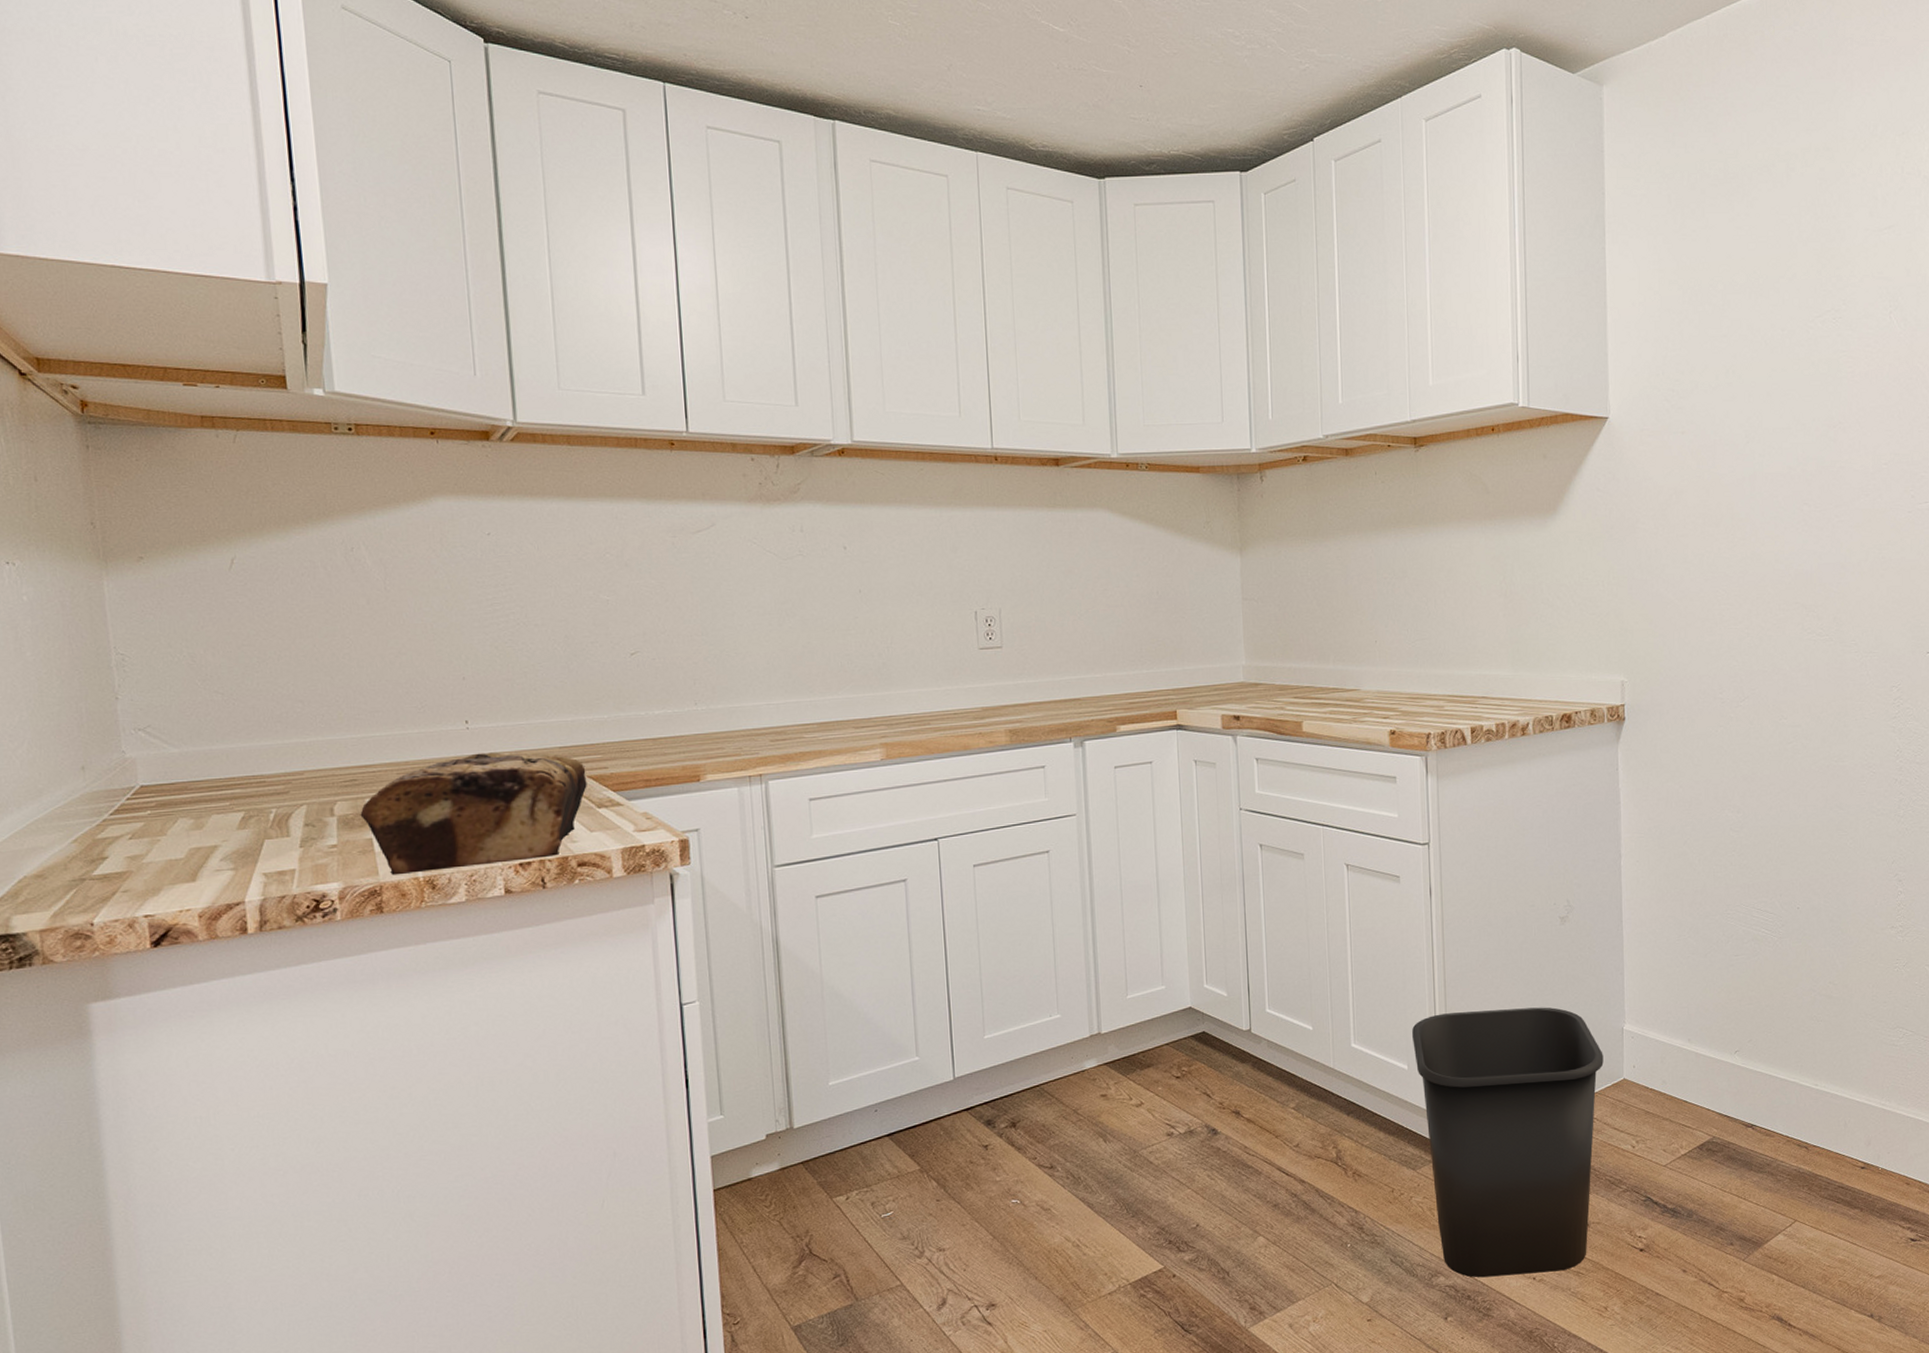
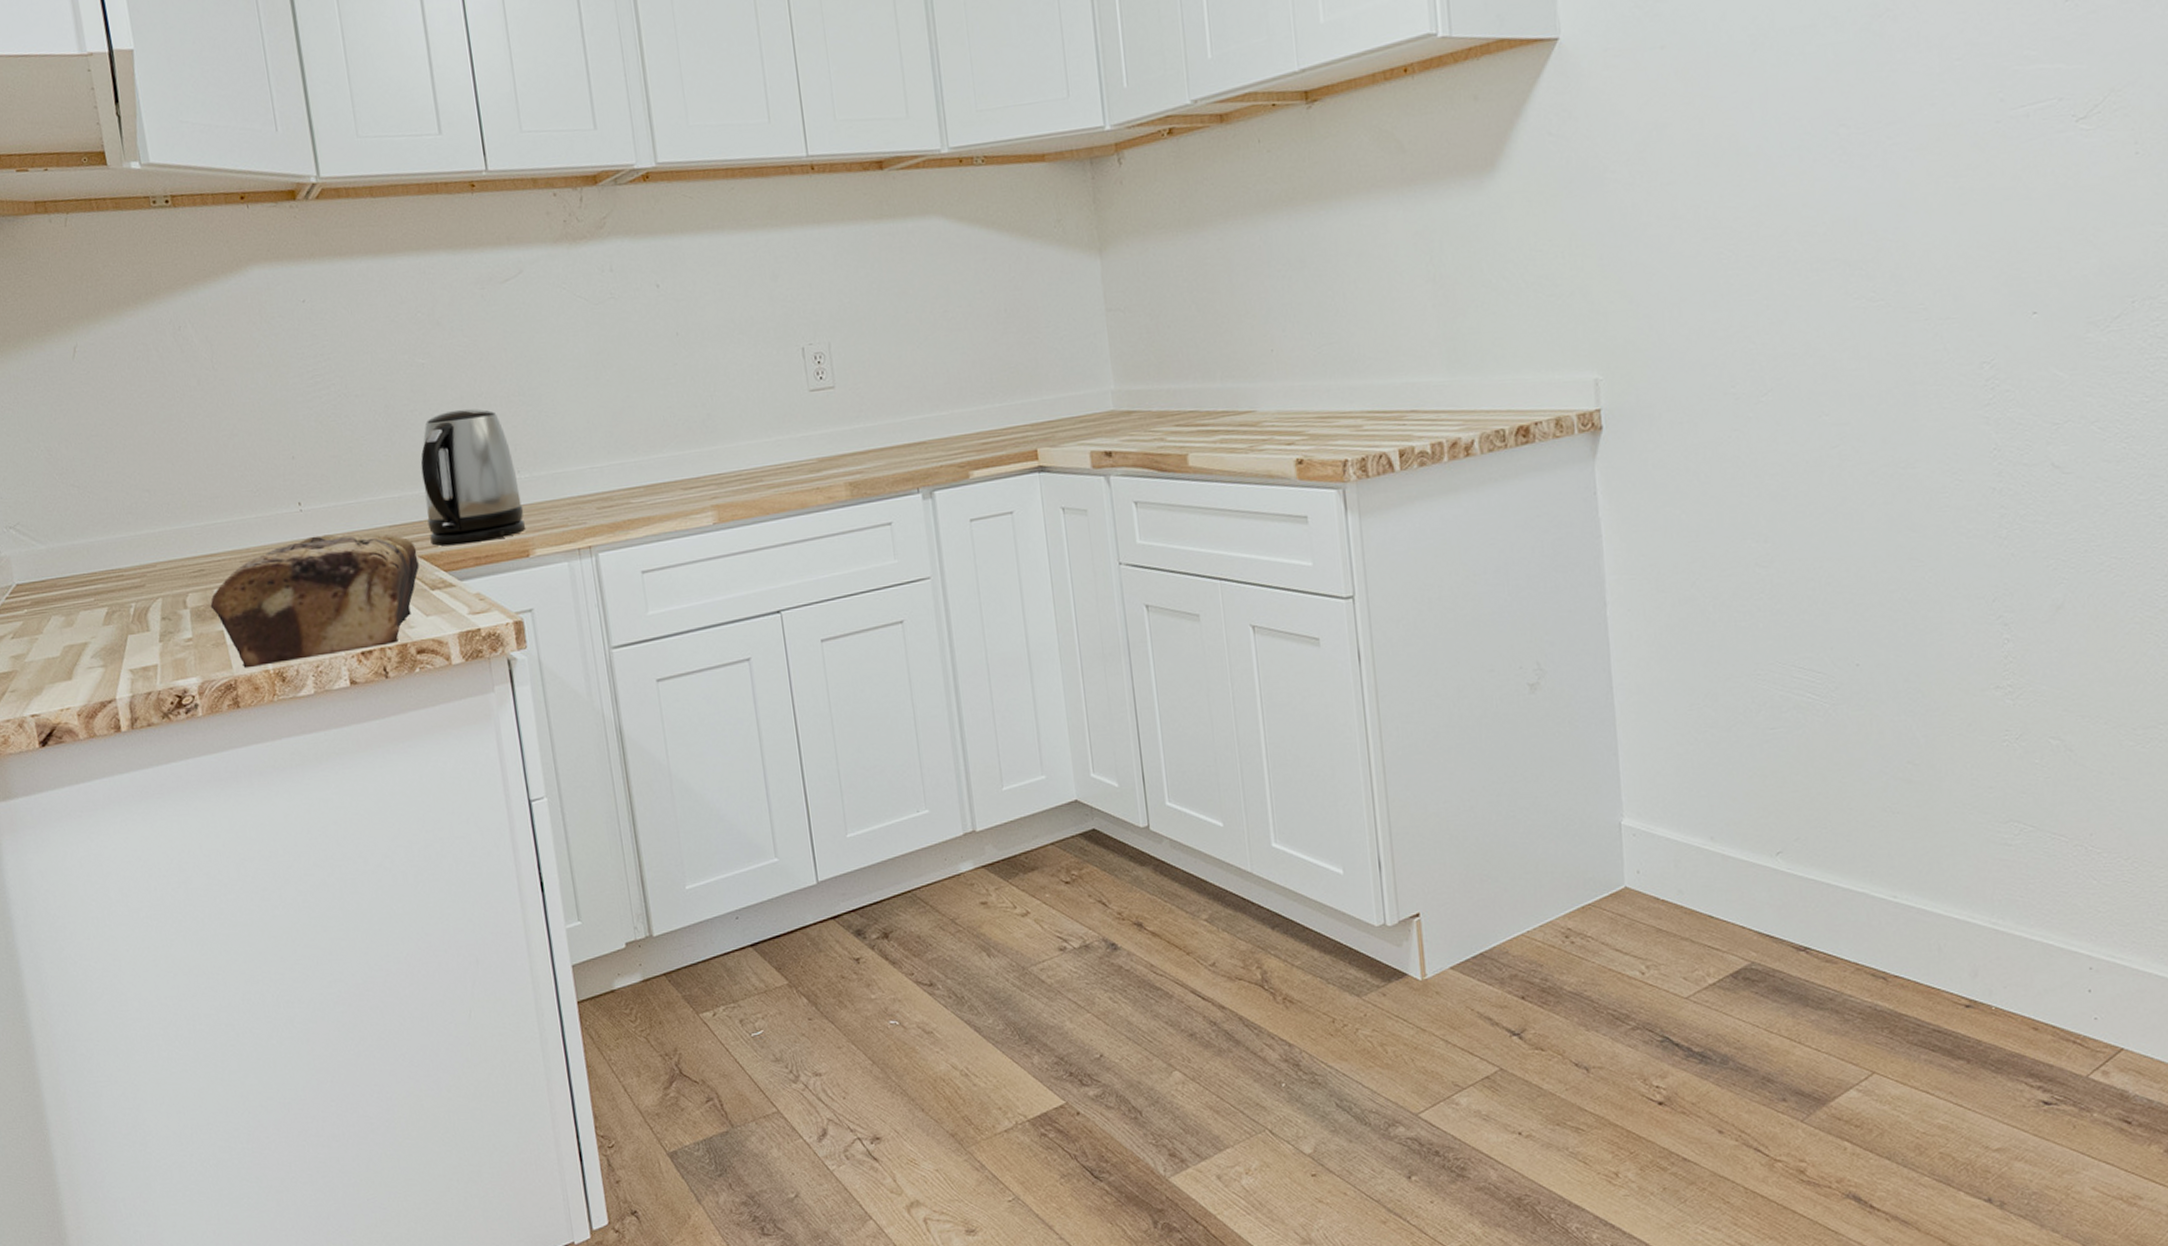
kettle: none [597,644,699,768] -> present [420,408,526,546]
waste bin: present [1412,1007,1604,1278] -> none [1346,797,1597,1130]

